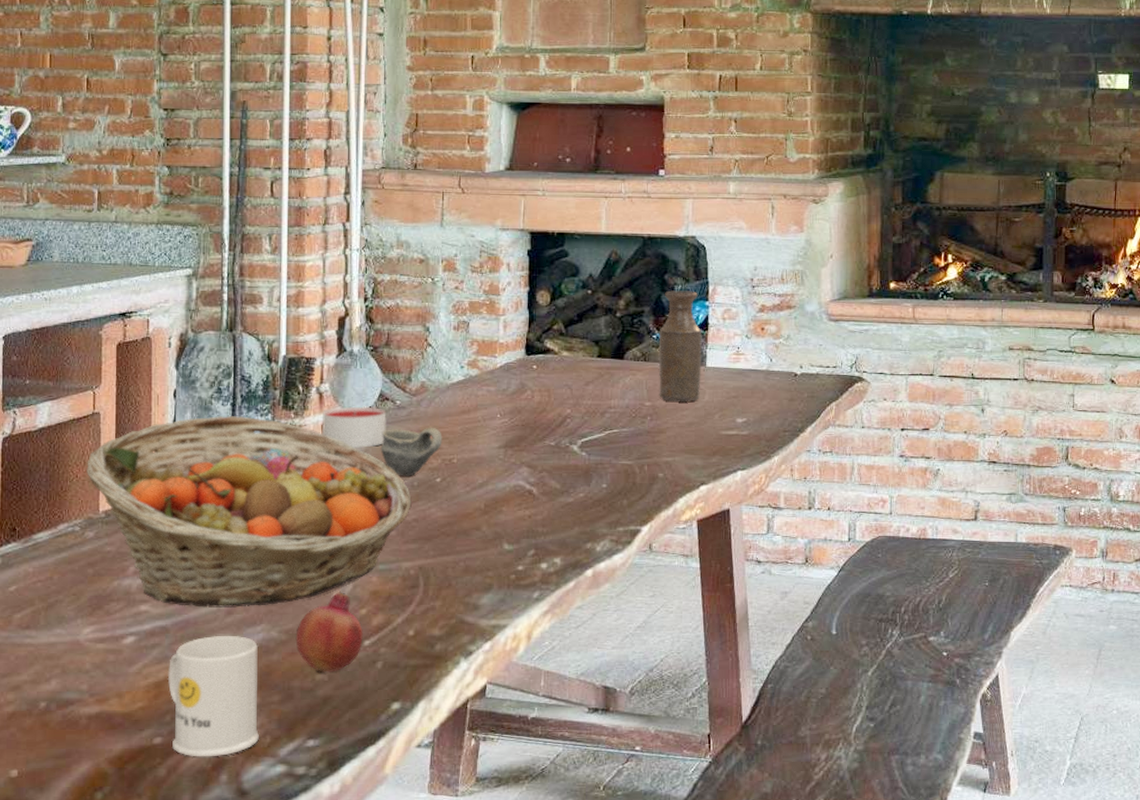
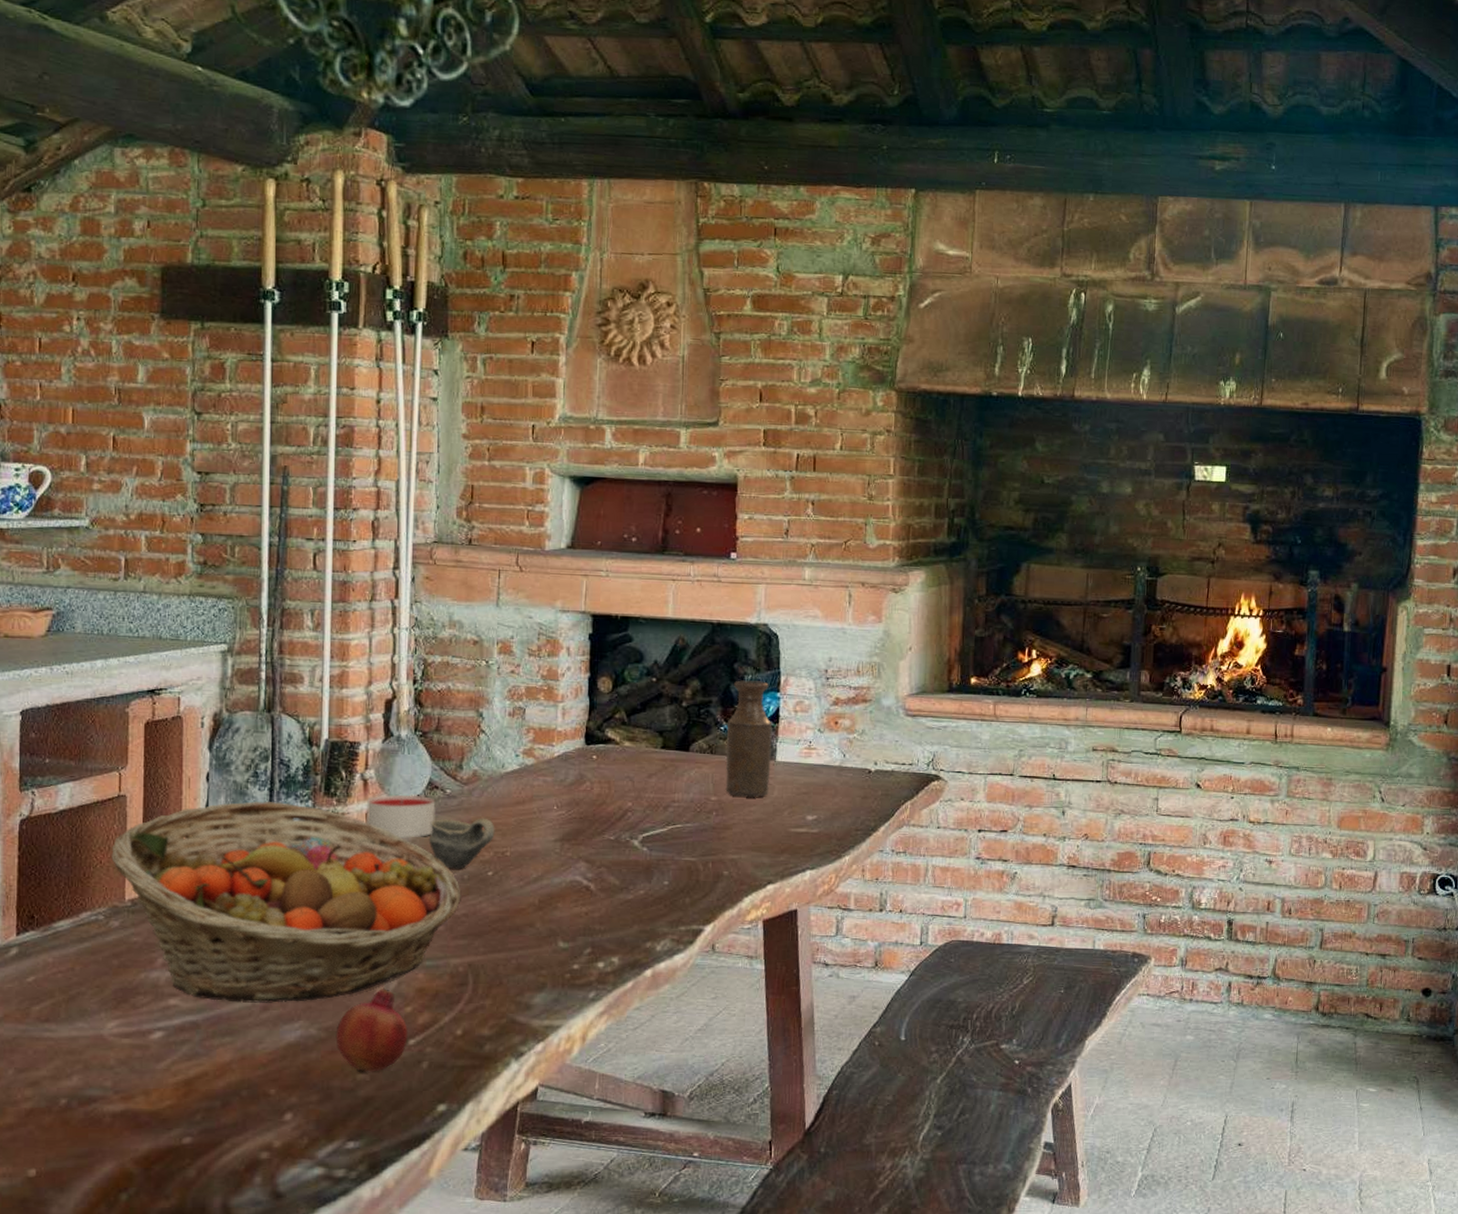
mug: present [167,636,259,757] -> none [198,1032,296,1158]

